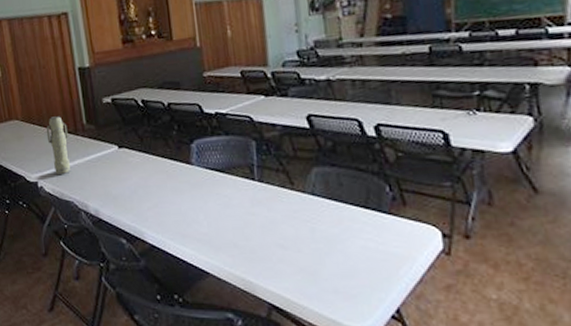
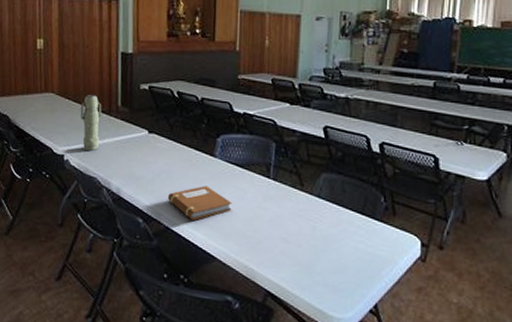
notebook: none [149,196,219,235] -> present [168,185,232,220]

